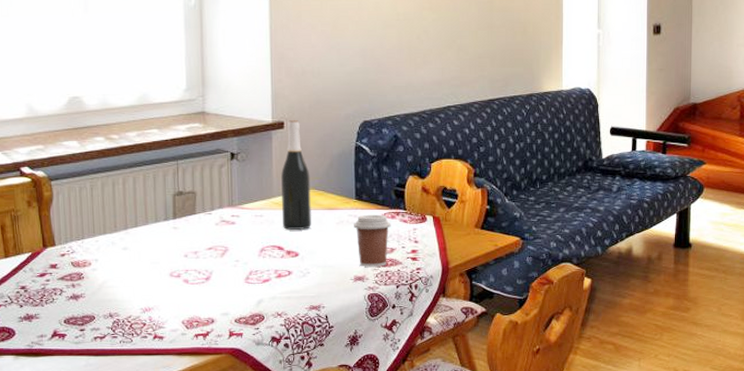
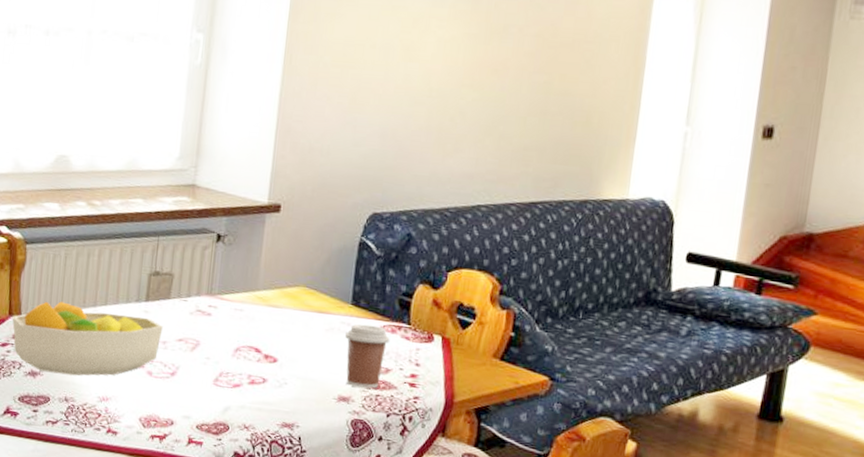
fruit bowl: none [46,229,193,294] -> present [12,301,163,376]
wine bottle: present [280,120,311,230] -> none [264,203,303,333]

